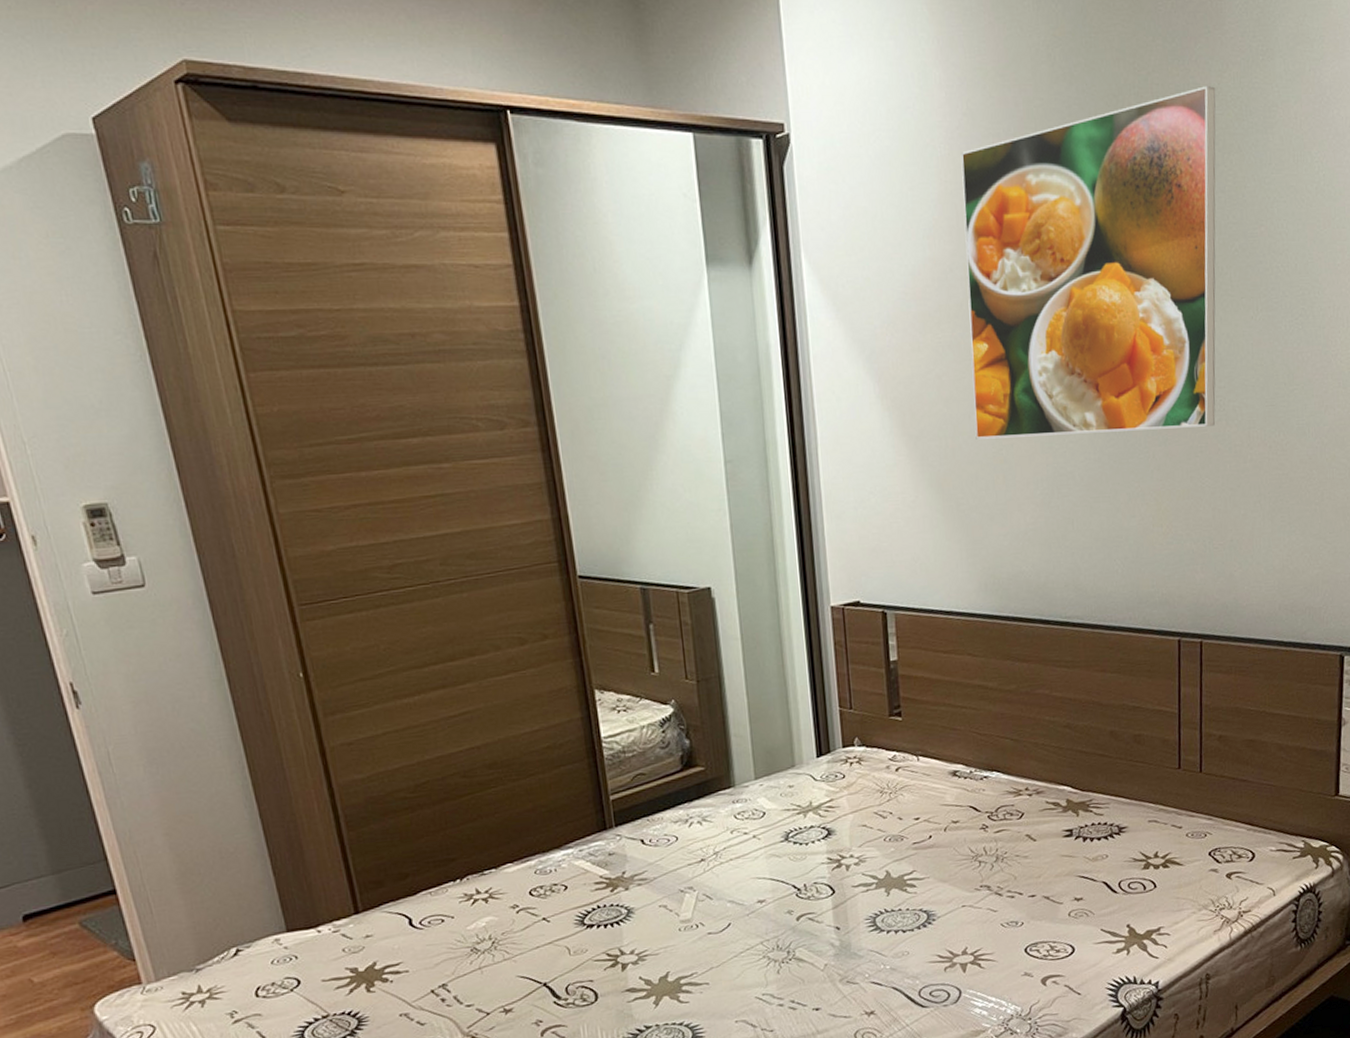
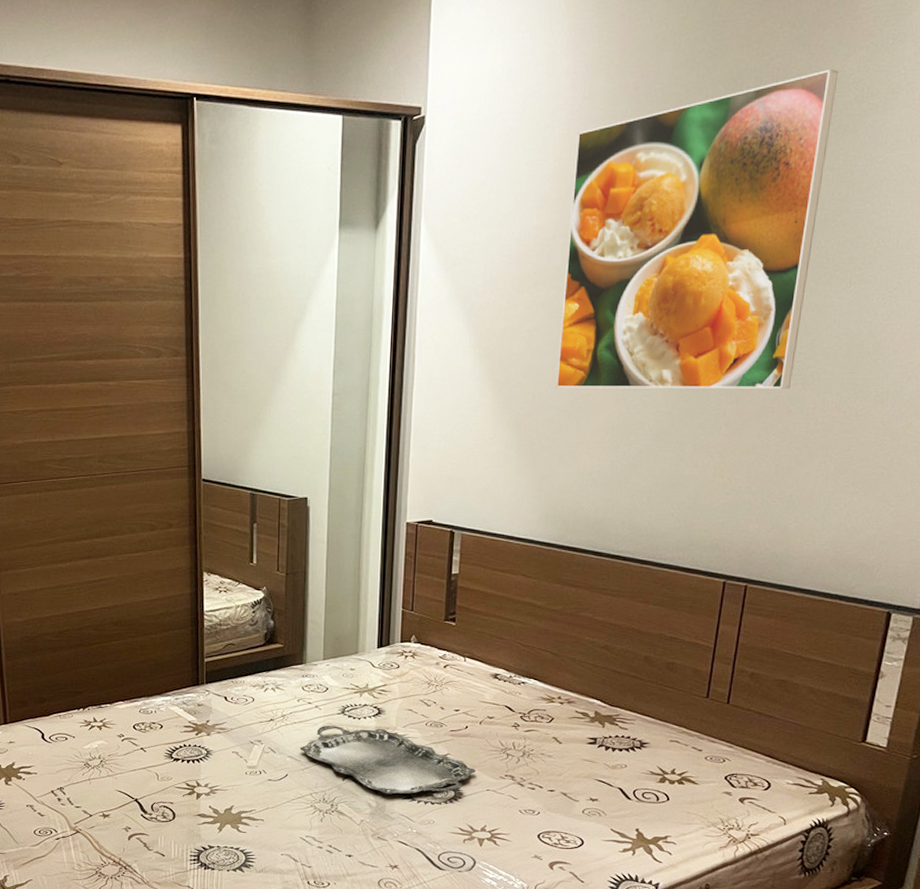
serving tray: none [741,852,947,929] -> present [300,725,476,795]

